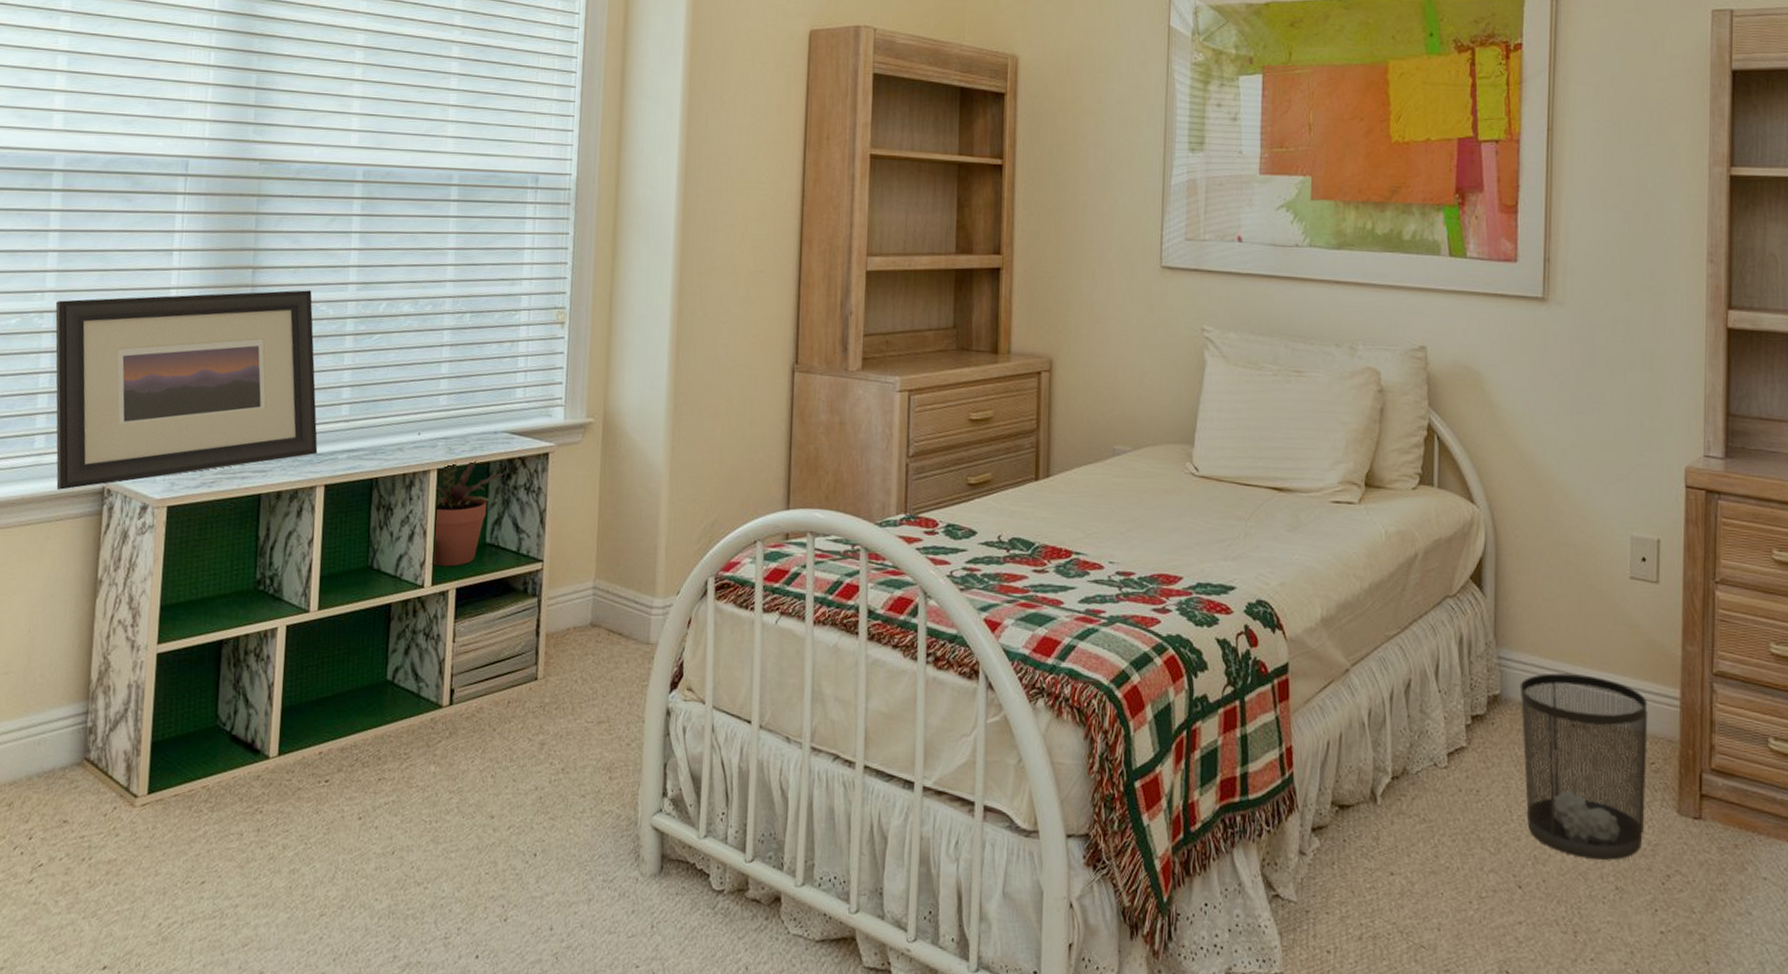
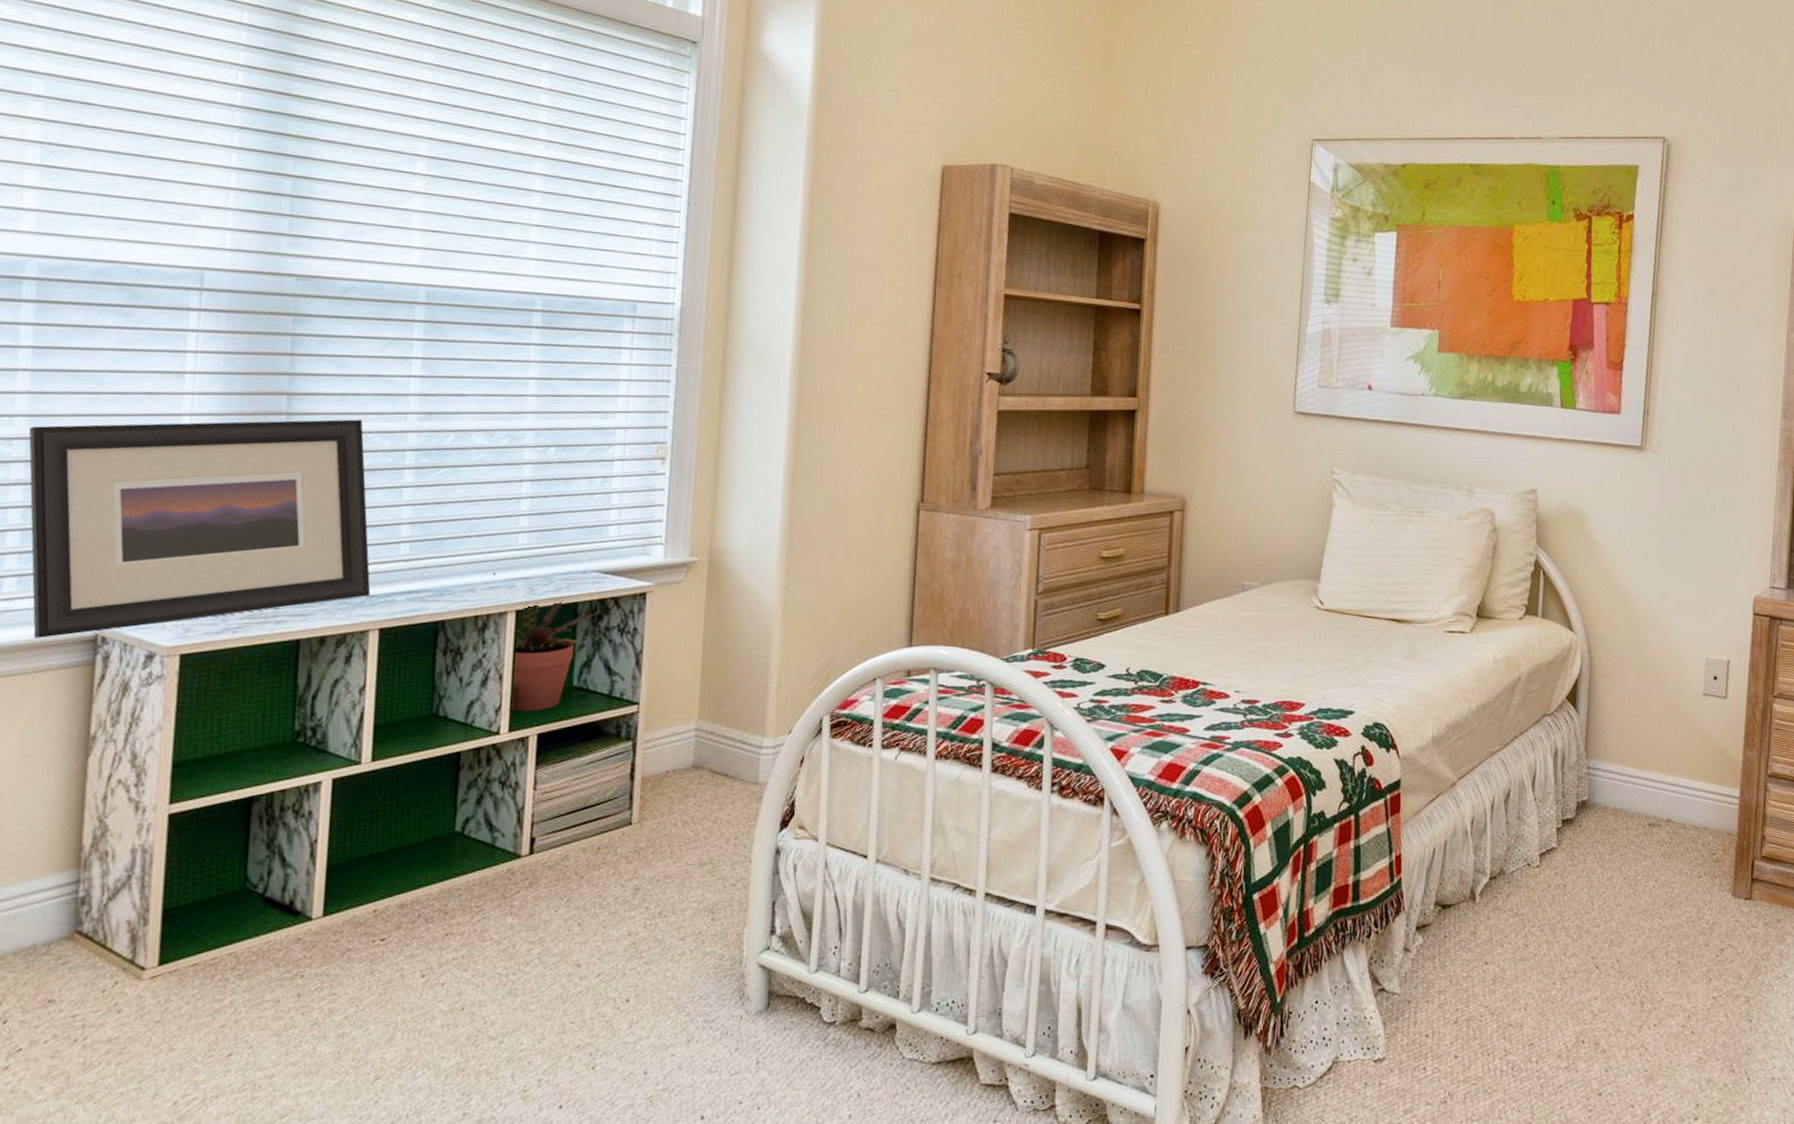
alarm clock: none [853,195,887,246] -> present [984,336,1020,386]
waste bin: present [1519,673,1648,860] -> none [1605,779,1713,939]

